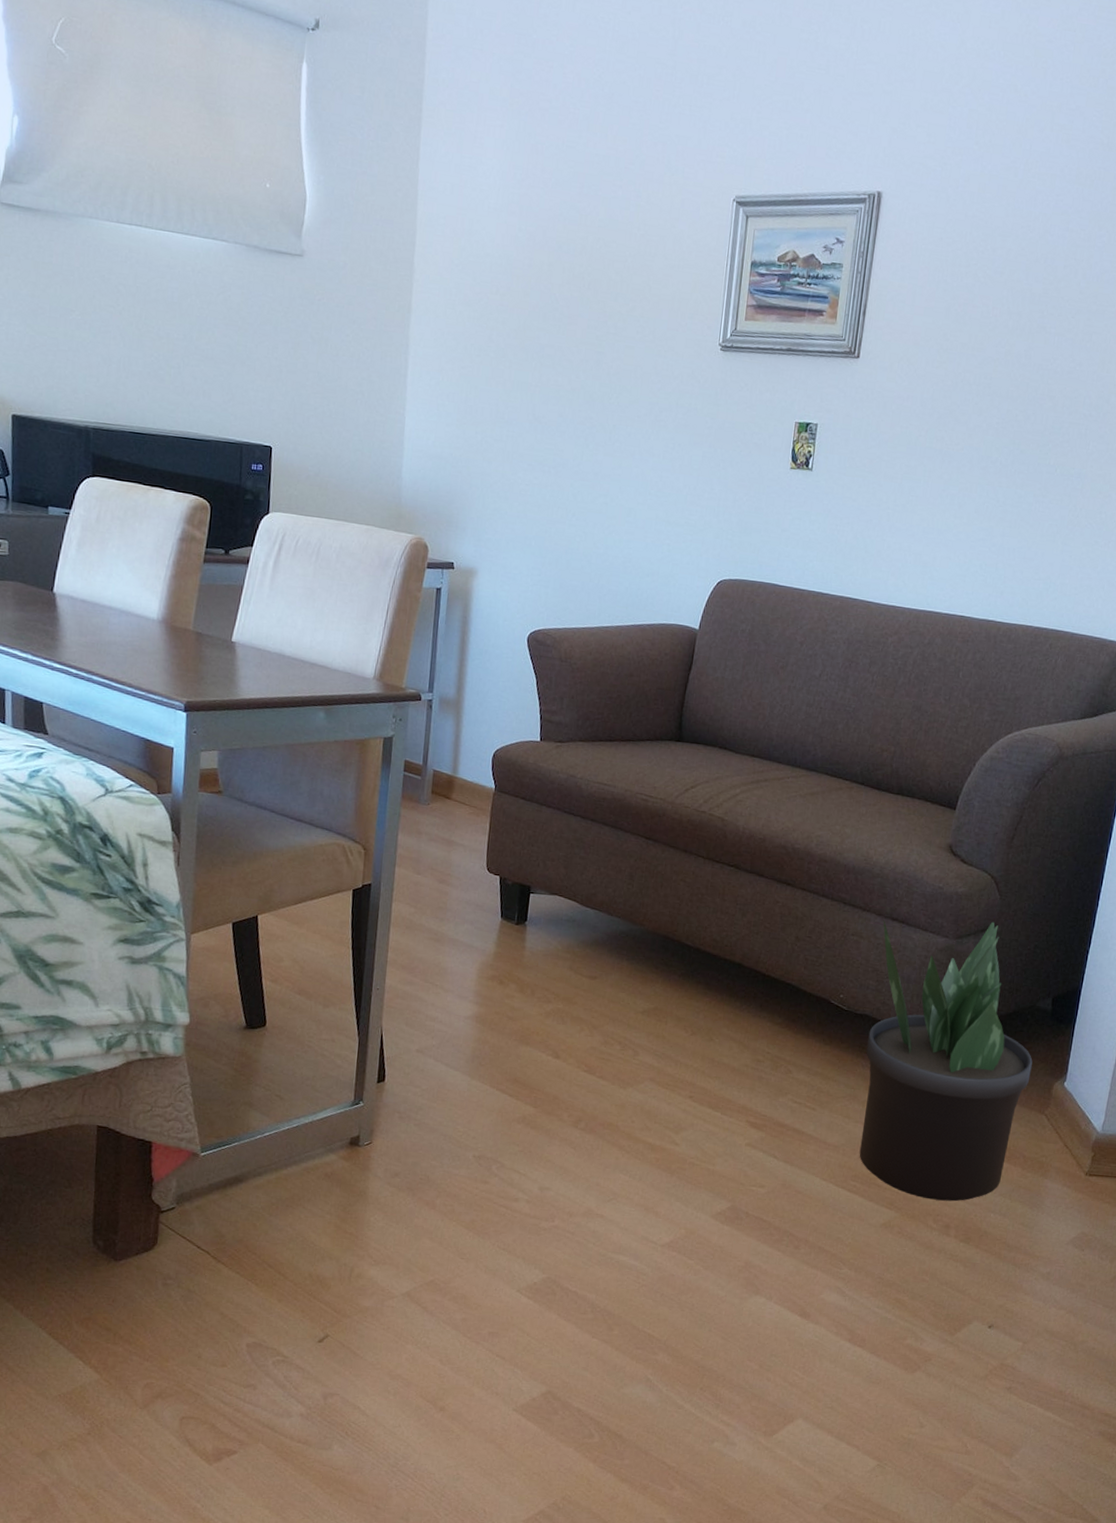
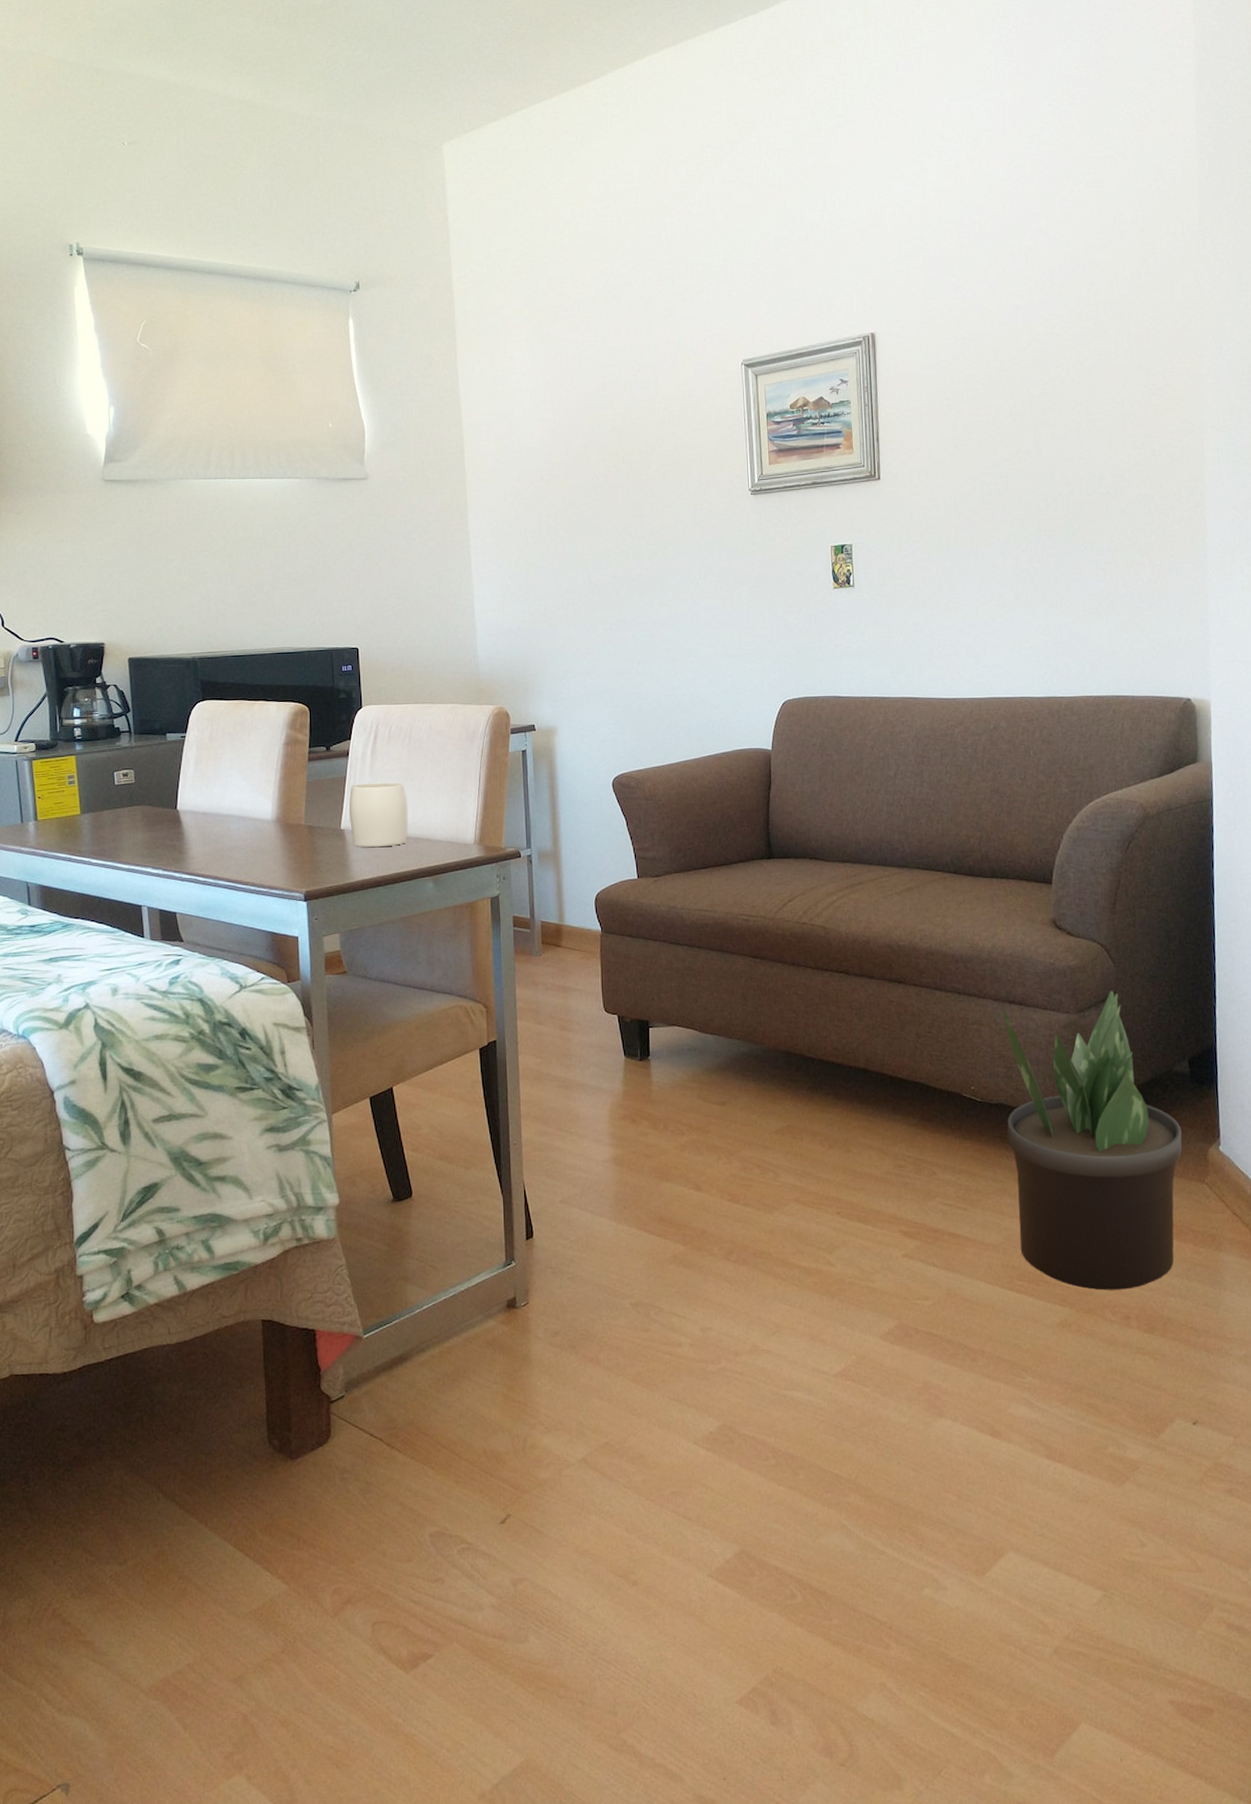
mug: none [242,595,308,668] -> present [348,782,408,848]

